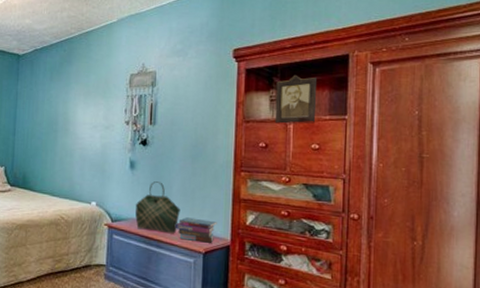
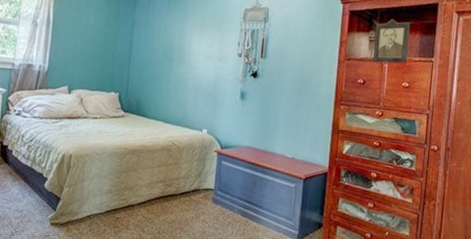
tote bag: present [135,181,181,234] -> none [243,112,285,161]
books: present [176,217,217,243] -> none [280,146,318,170]

